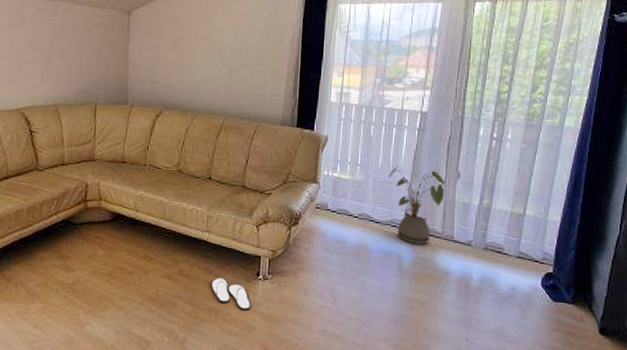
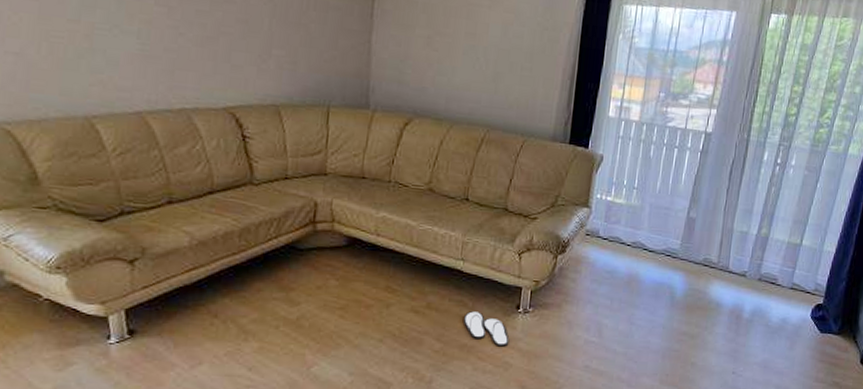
house plant: present [389,165,462,245] -> none [666,189,742,276]

